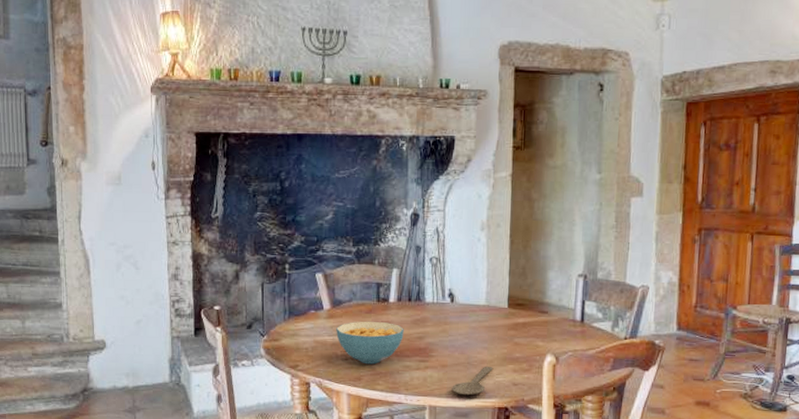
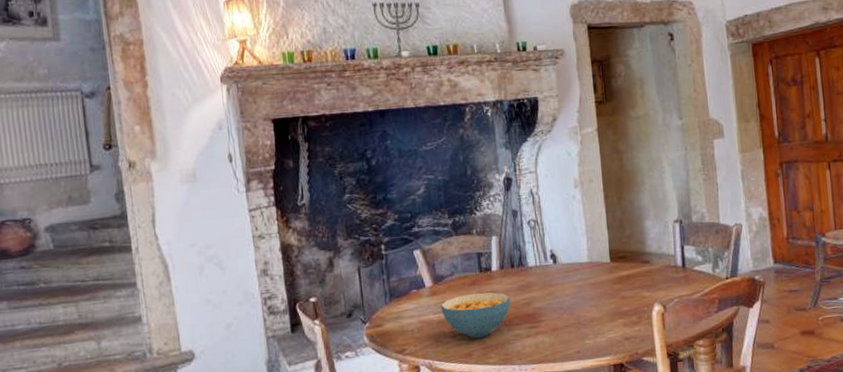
wooden spoon: present [452,366,493,396] -> none [565,323,603,357]

